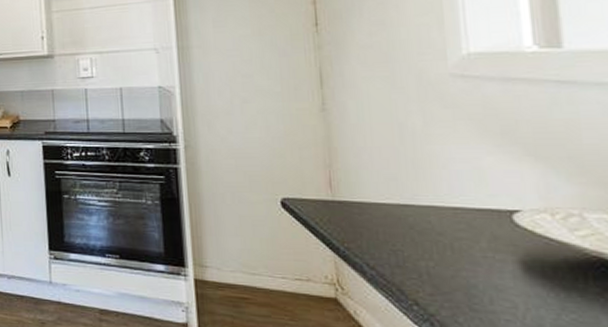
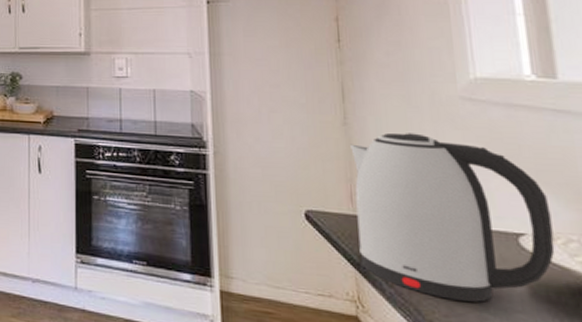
kettle: none [329,115,553,280] -> present [350,133,555,302]

